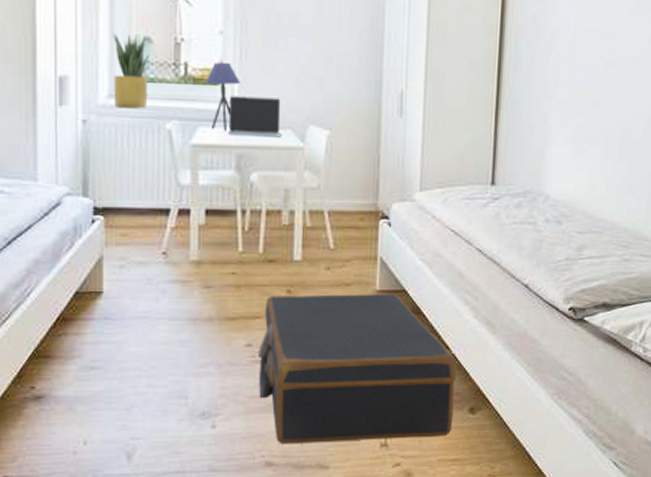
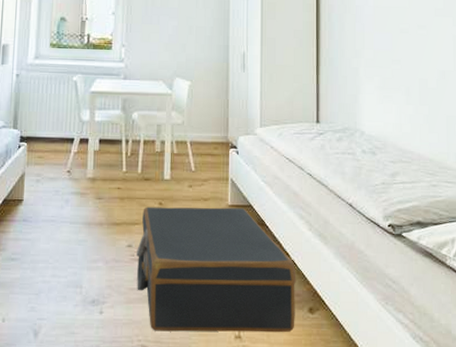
planter: present [113,33,150,109] -> none [38,15,64,66]
table lamp: present [205,60,242,131] -> none [101,32,127,82]
laptop: present [228,96,282,138] -> none [117,57,156,87]

